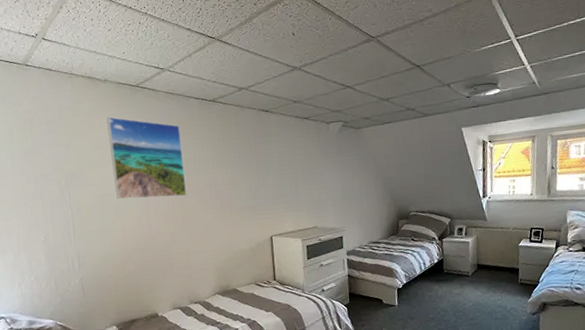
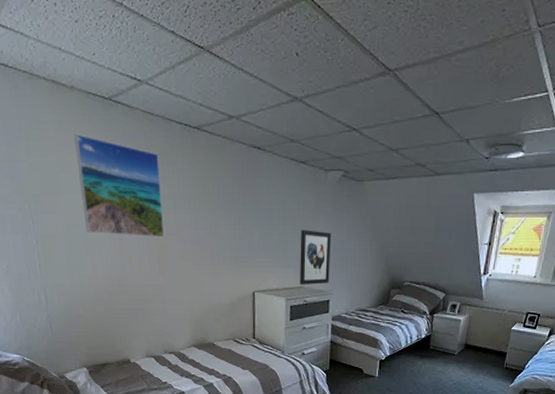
wall art: none [310,175,341,226] -> present [300,230,332,286]

